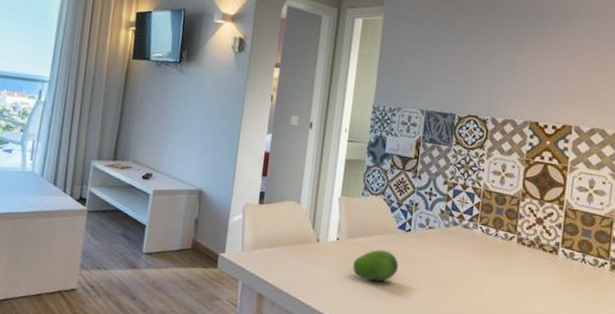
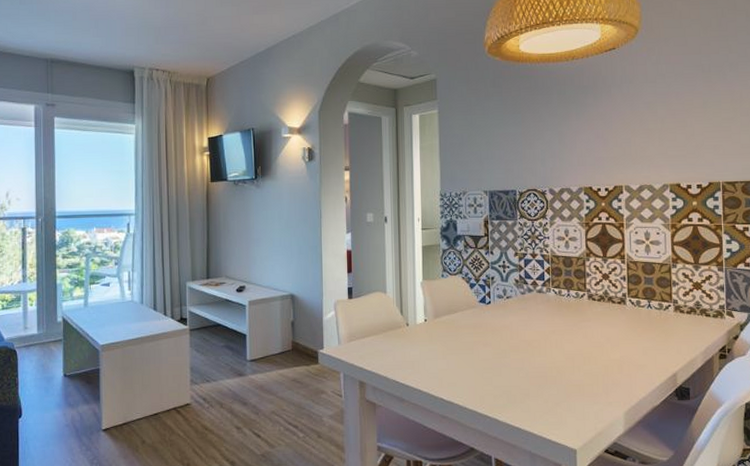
fruit: present [353,249,399,282] -> none [443,324,485,354]

